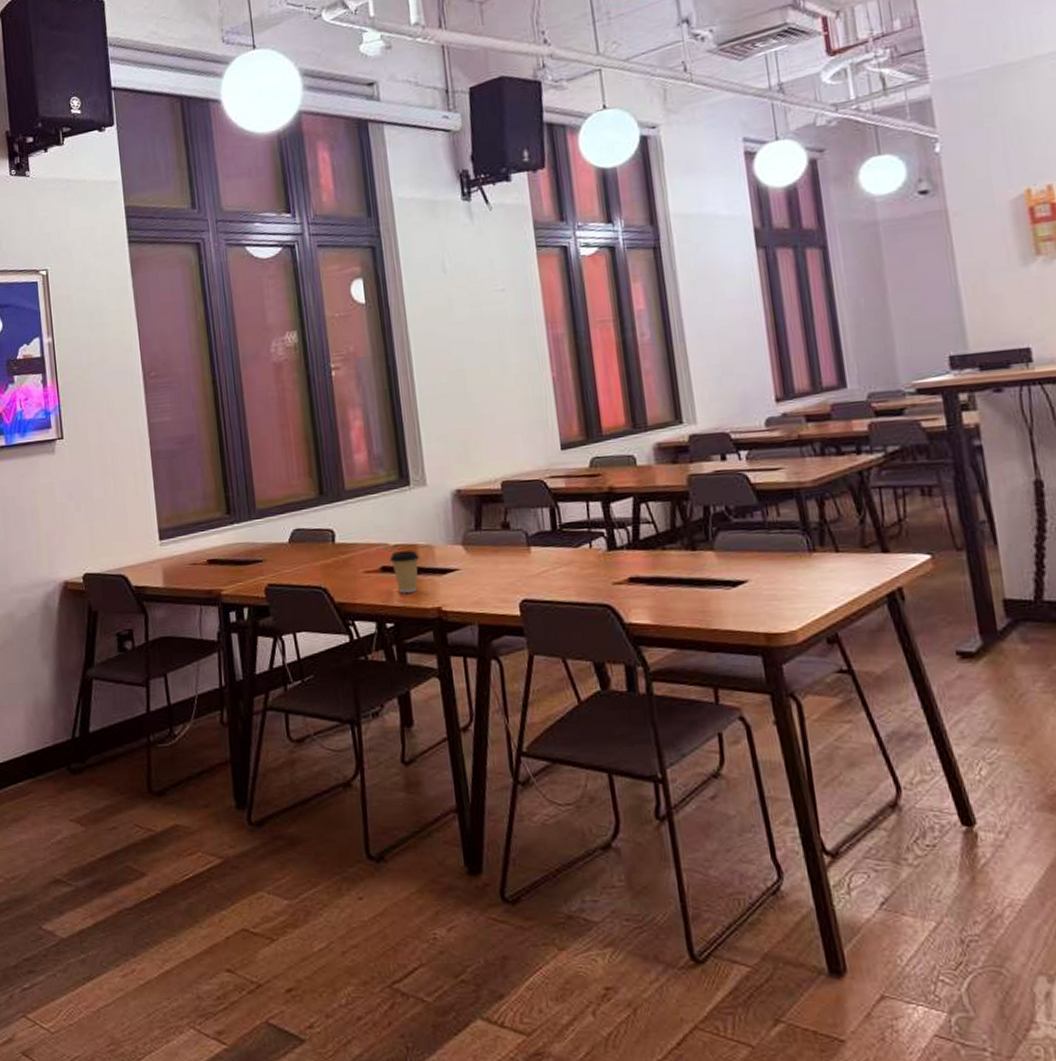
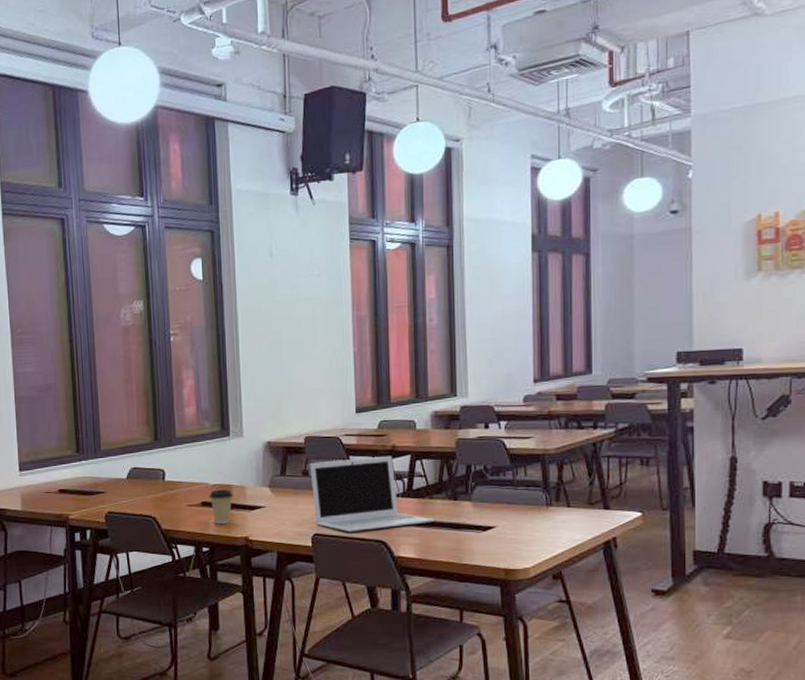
laptop: none [510,499,670,596] -> present [310,455,434,532]

